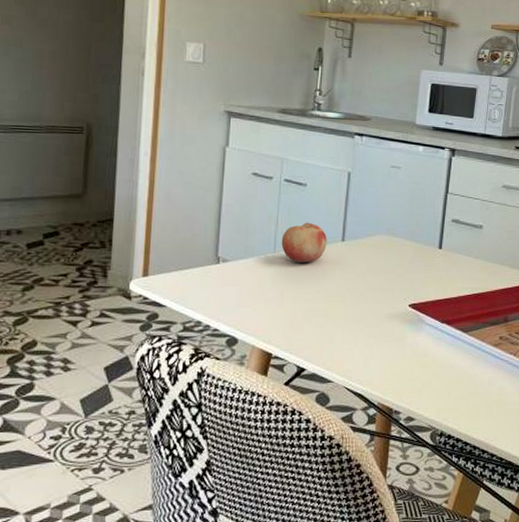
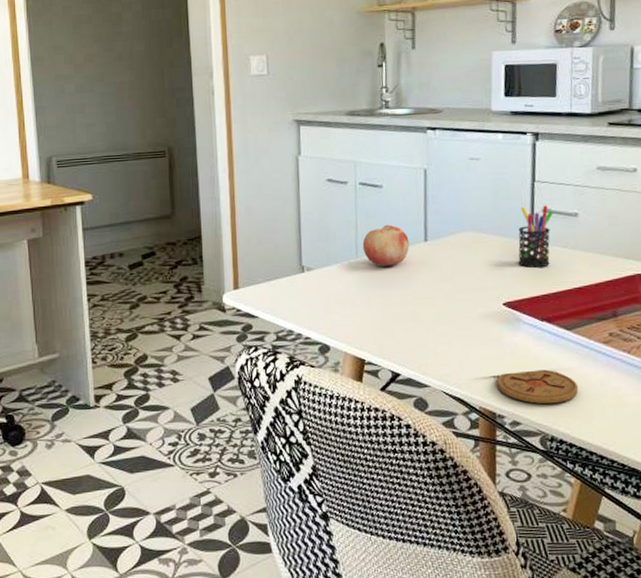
coaster: none [396,368,468,401] -> present [497,369,578,404]
pen holder: none [426,215,462,273] -> present [518,205,554,268]

